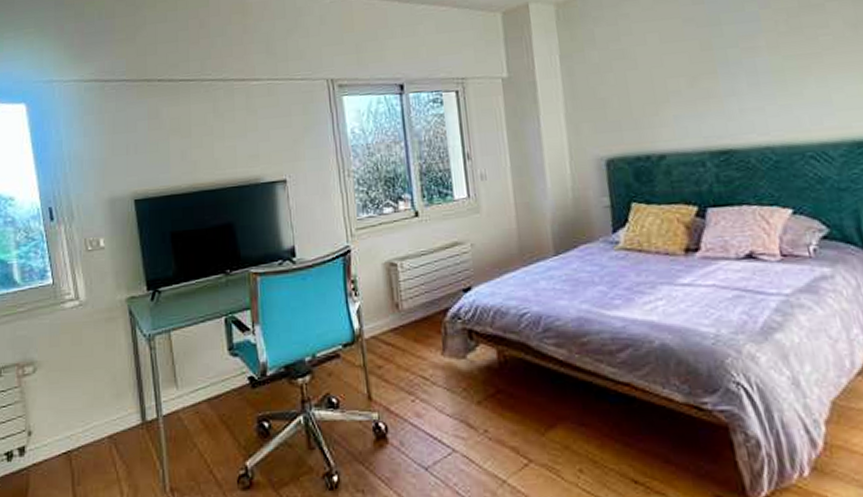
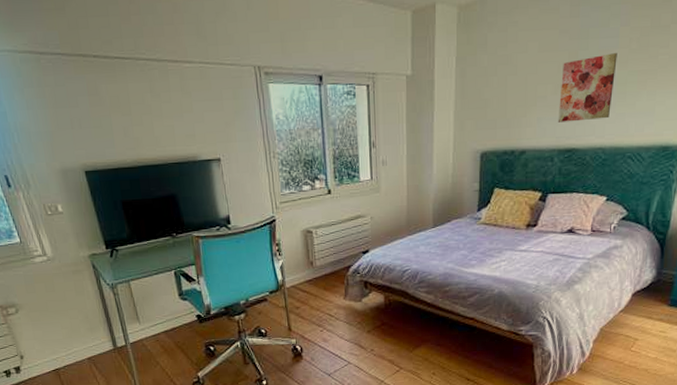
wall art: none [694,38,771,120] -> present [557,53,617,122]

